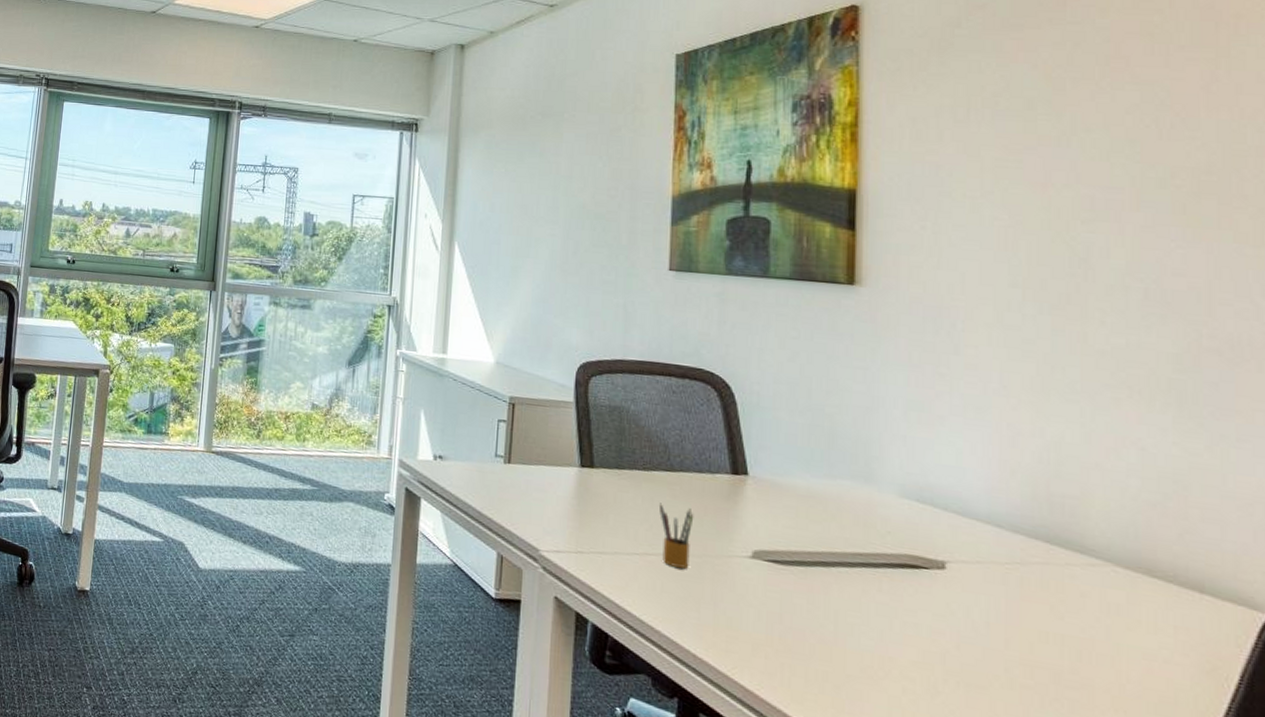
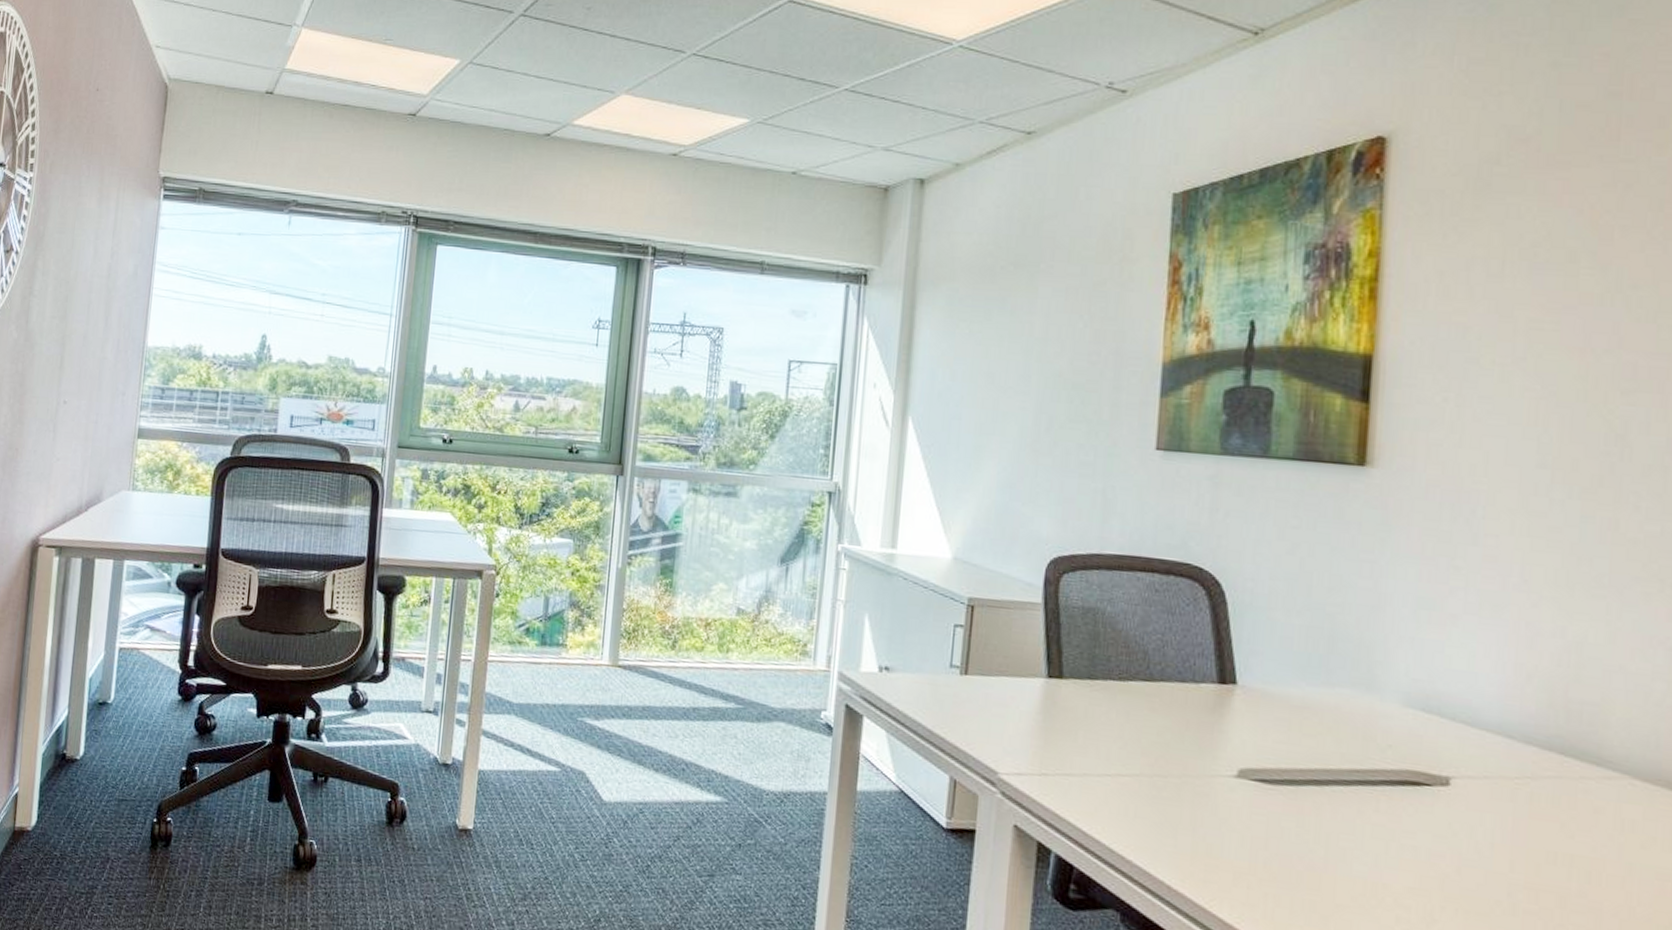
pencil box: present [659,503,694,569] -> none [1135,717,1175,791]

